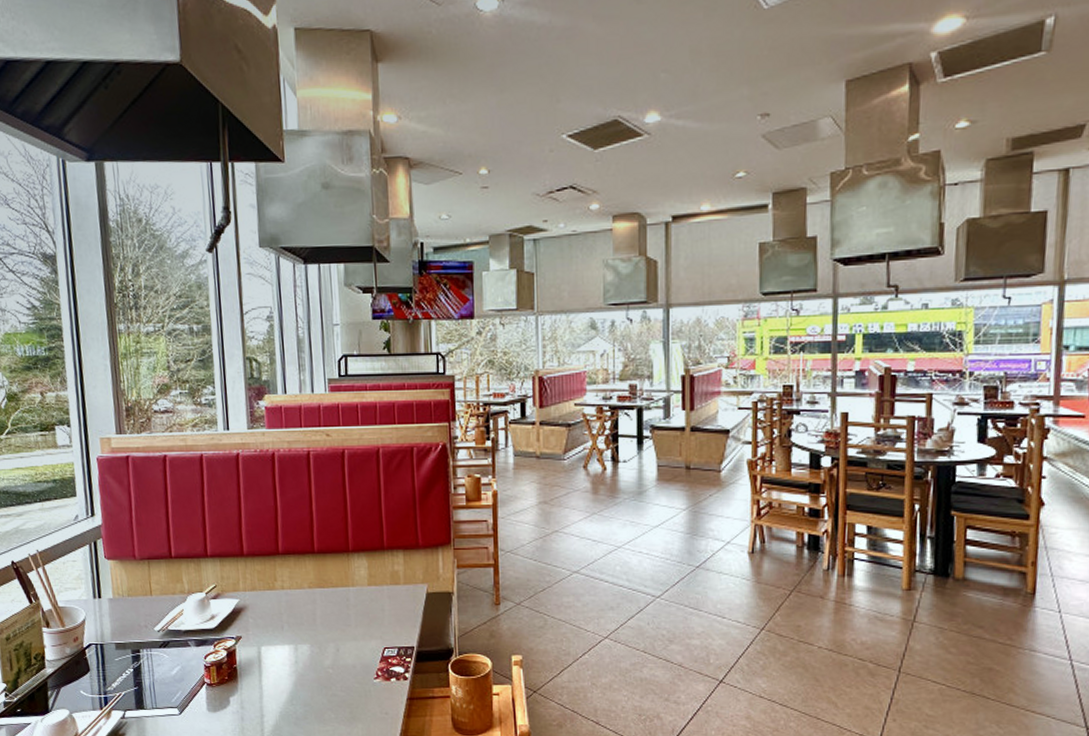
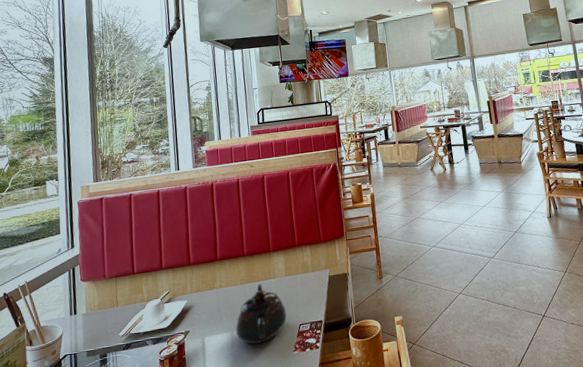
teapot: none [300,591,368,663] -> present [235,284,287,344]

